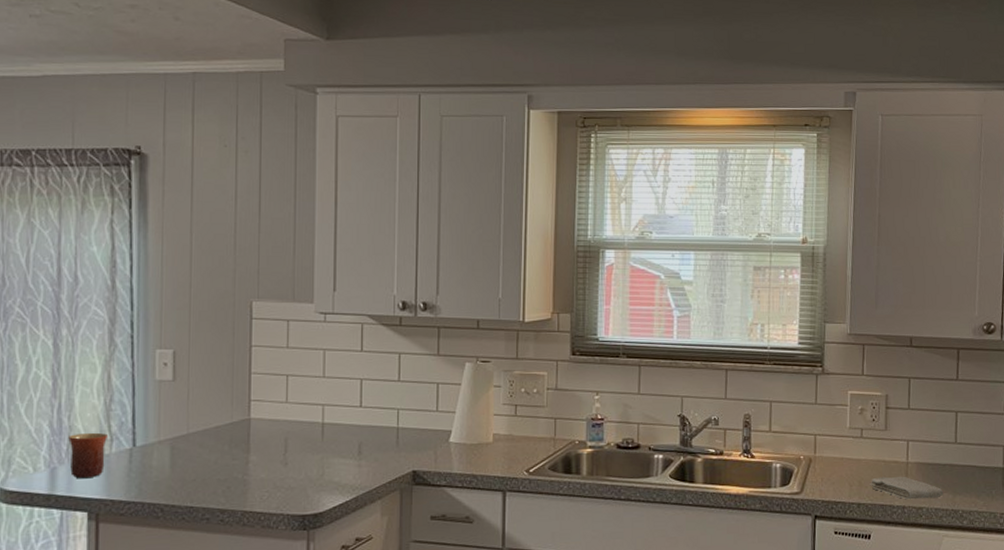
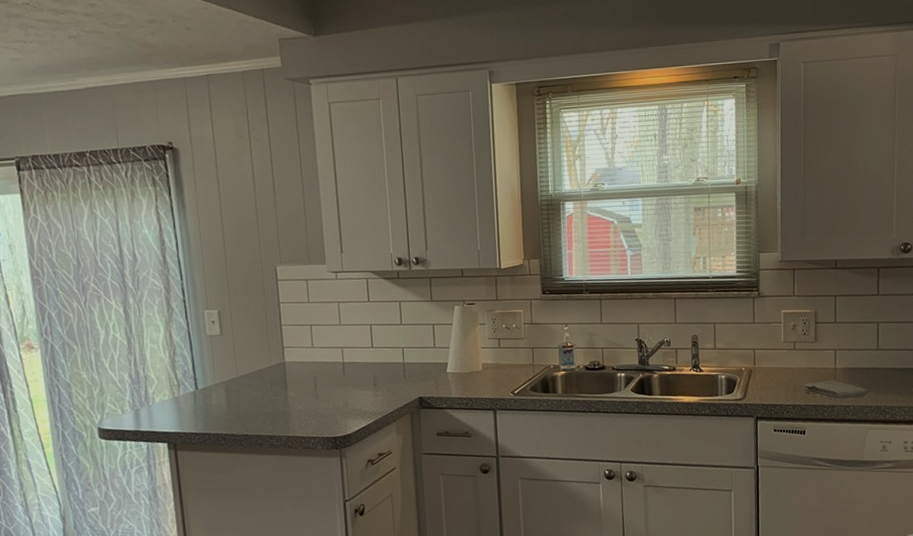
mug: present [68,432,107,479] -> none [145,380,176,417]

